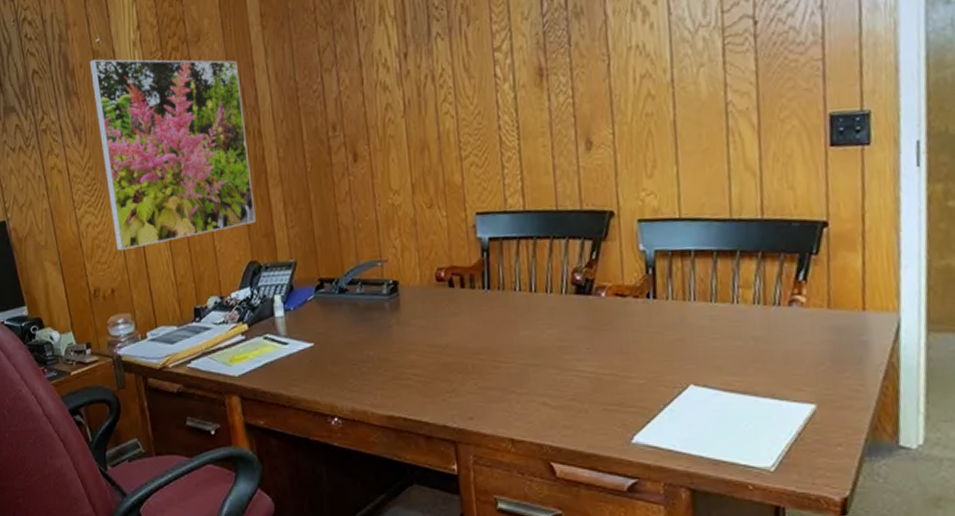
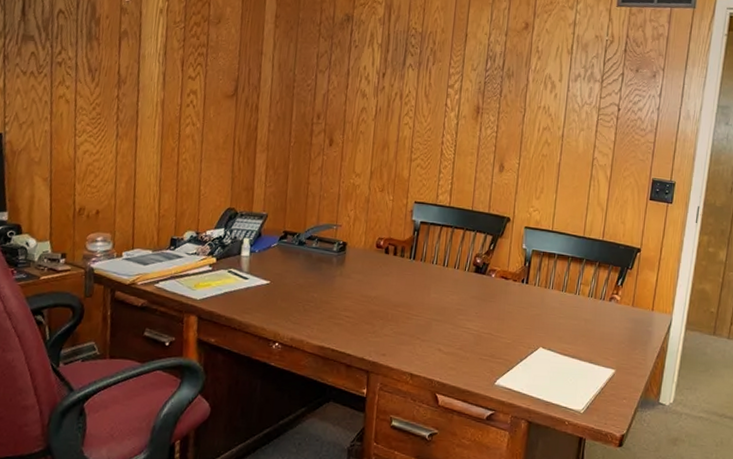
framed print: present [89,59,256,251] -> none [109,14,249,180]

